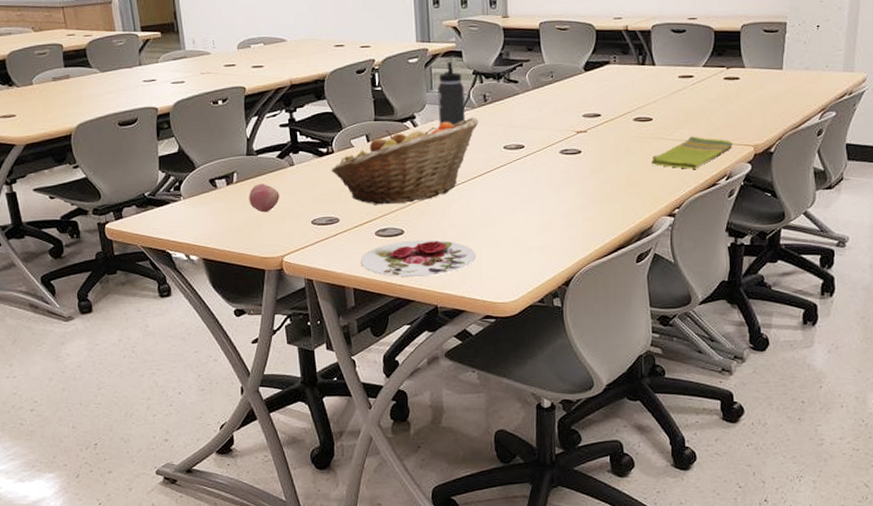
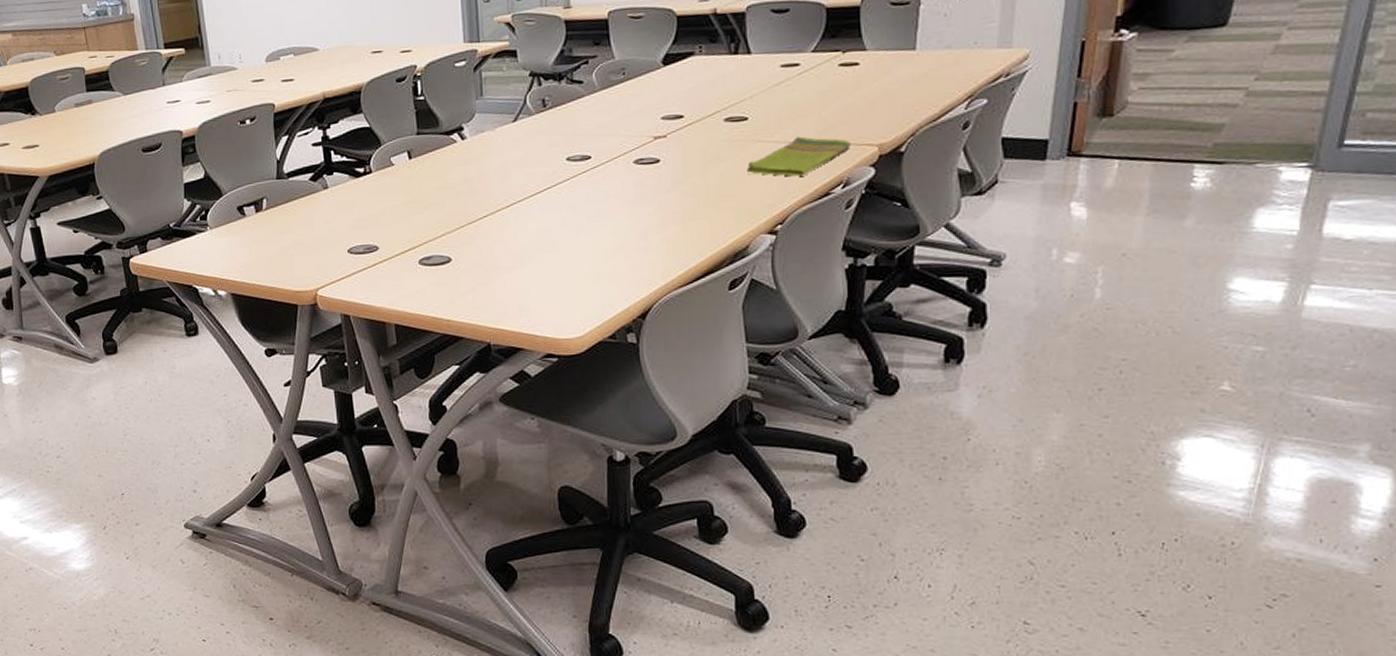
apple: present [249,183,280,213] -> none [279,209,313,242]
fruit basket: present [331,117,479,205] -> none [368,126,537,230]
plate: present [361,239,477,278] -> none [403,267,535,312]
thermos bottle: present [438,62,465,126] -> none [489,63,521,137]

